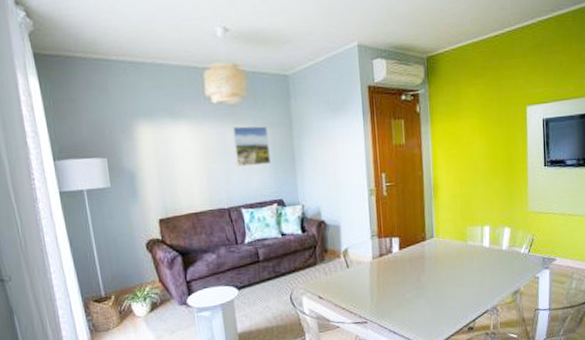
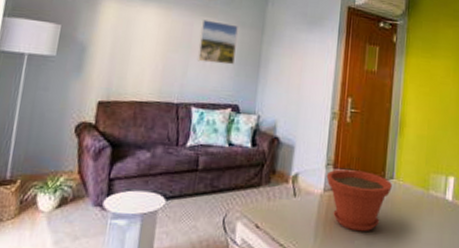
plant pot: none [373,236,433,287] -> present [326,169,392,232]

